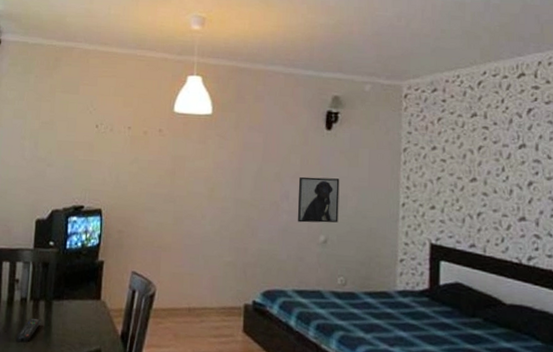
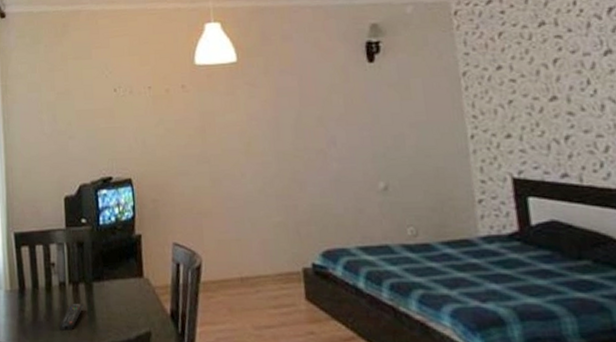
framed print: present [297,176,340,223] -> none [344,116,398,170]

